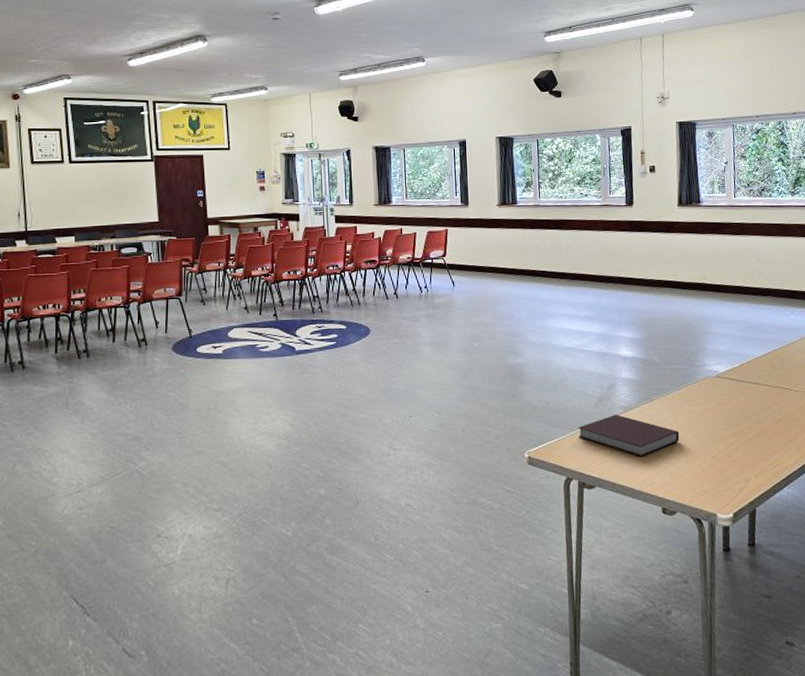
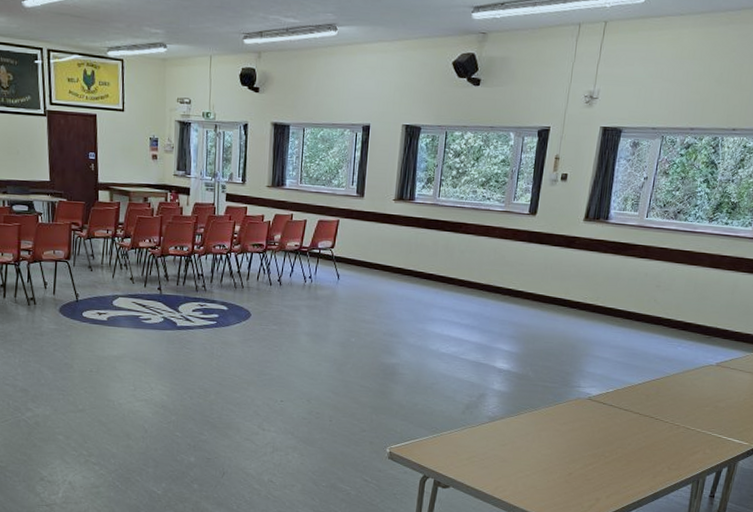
notebook: present [578,414,680,457] -> none [441,423,541,466]

